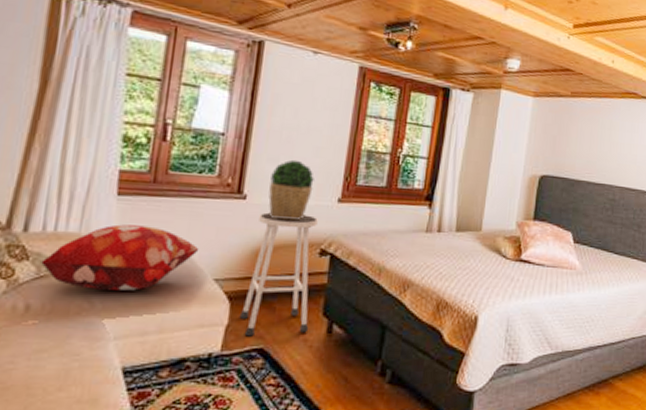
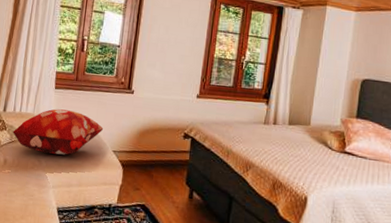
stool: present [239,212,318,337] -> none [129,104,182,196]
potted plant: present [268,159,314,220] -> none [148,65,180,110]

